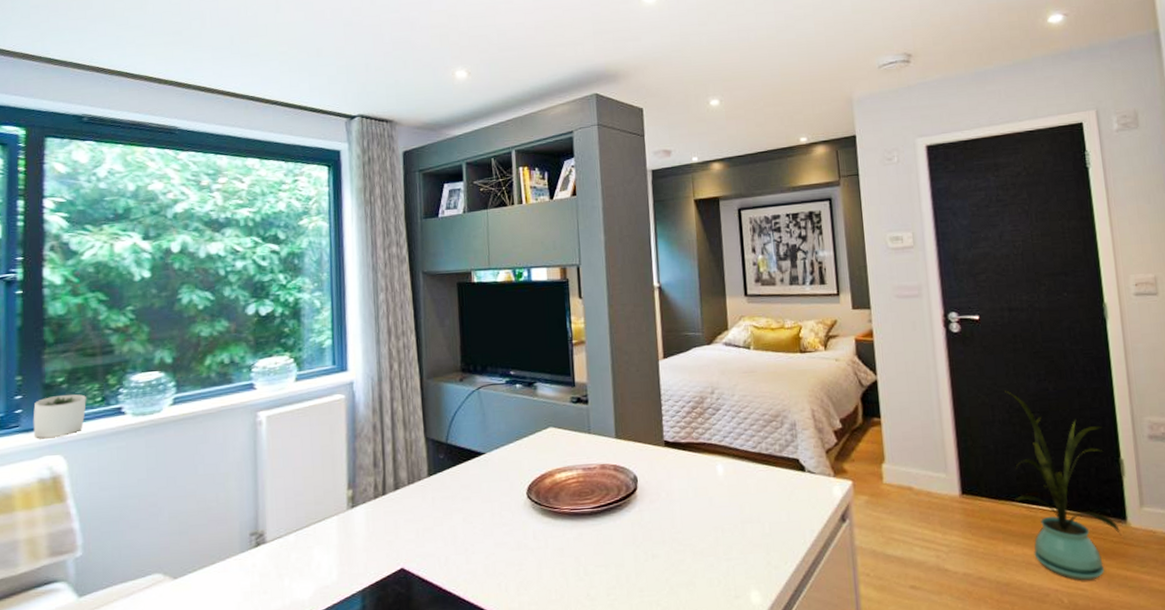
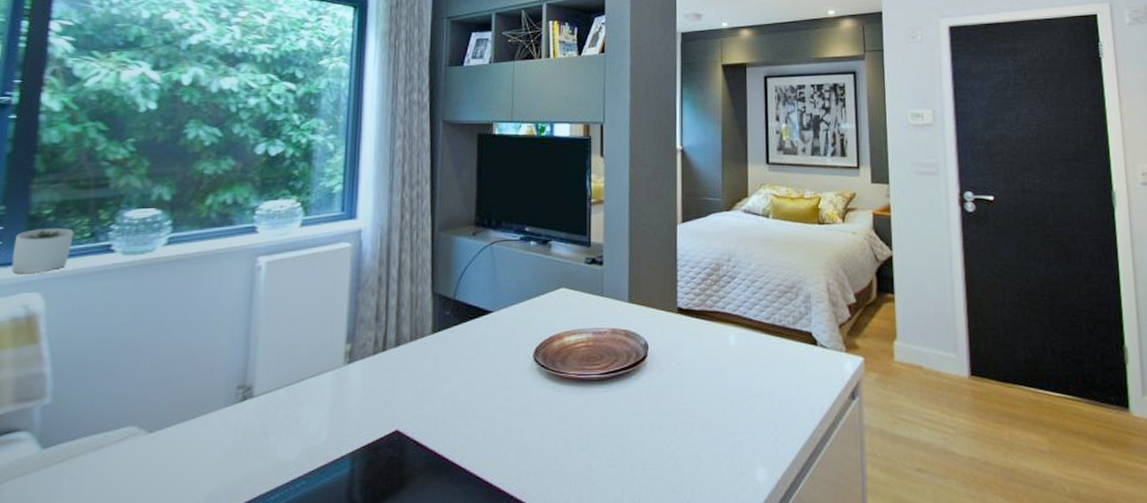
house plant: present [1005,390,1122,581] -> none [1016,272,1124,469]

